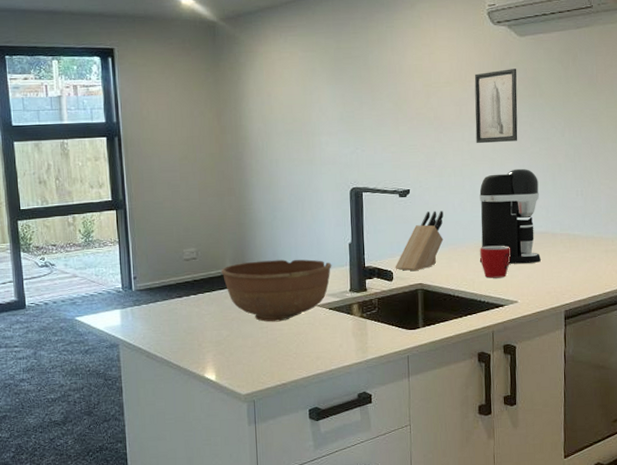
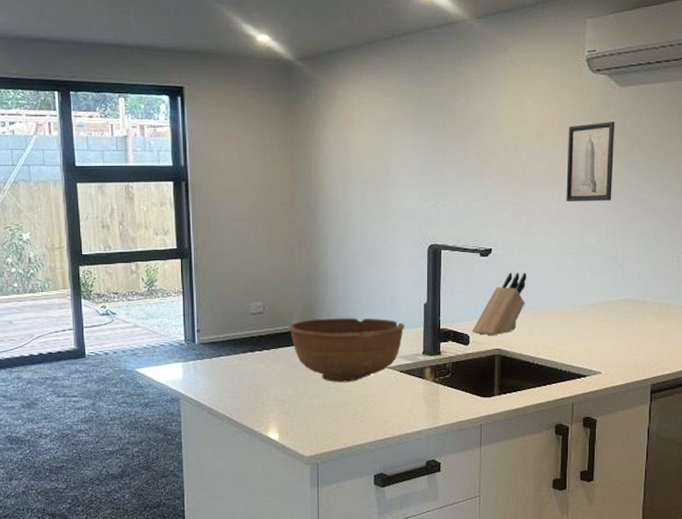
coffee maker: present [479,168,541,264] -> none [562,230,631,333]
mug: present [480,245,511,278] -> none [564,312,596,347]

